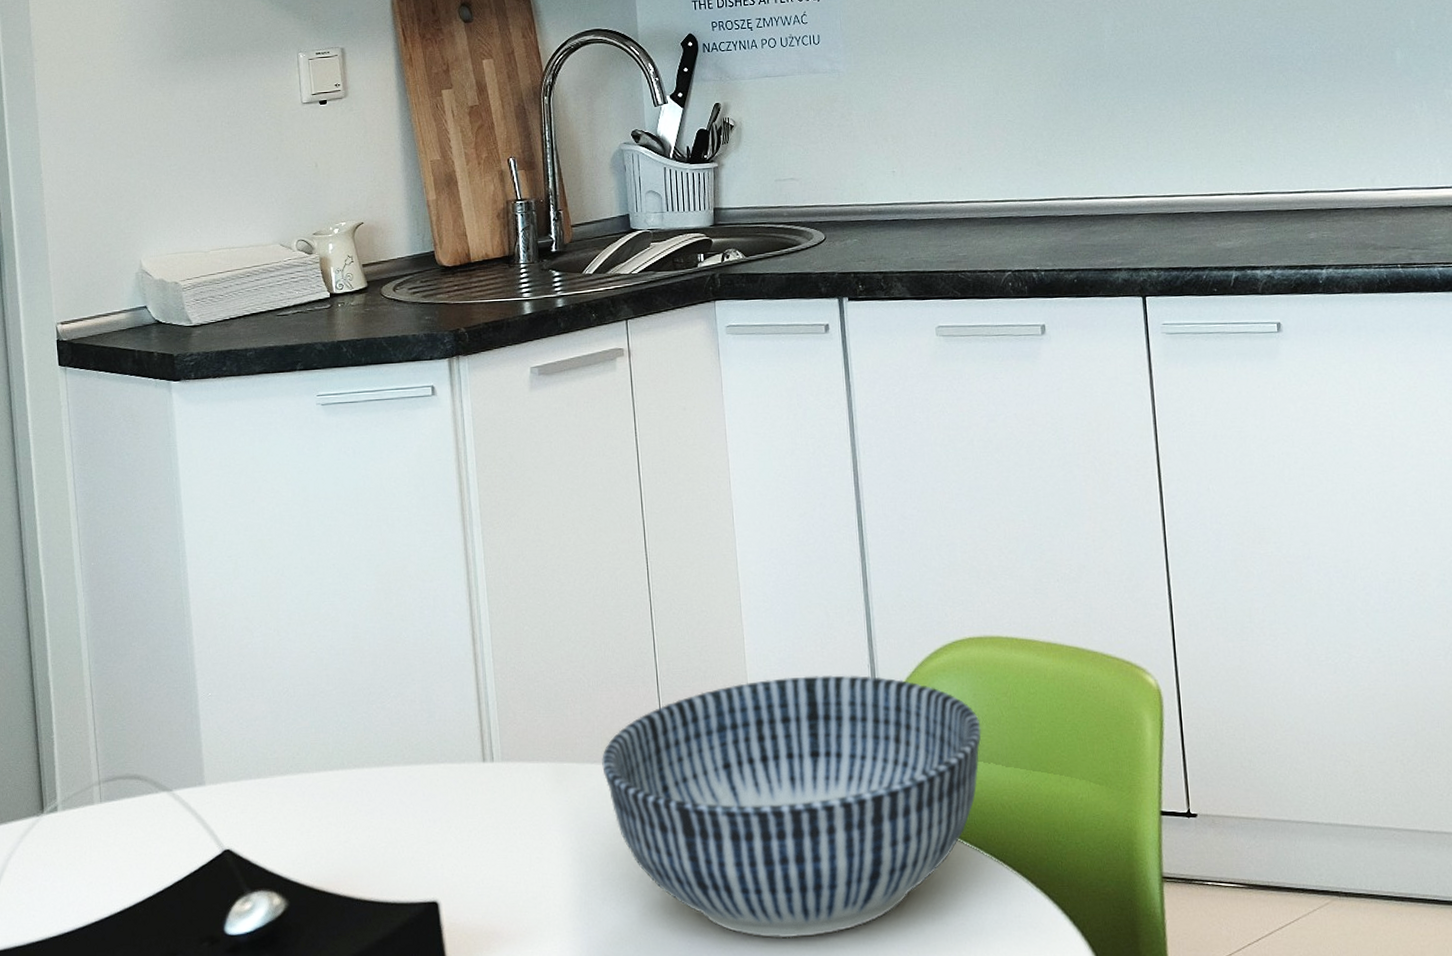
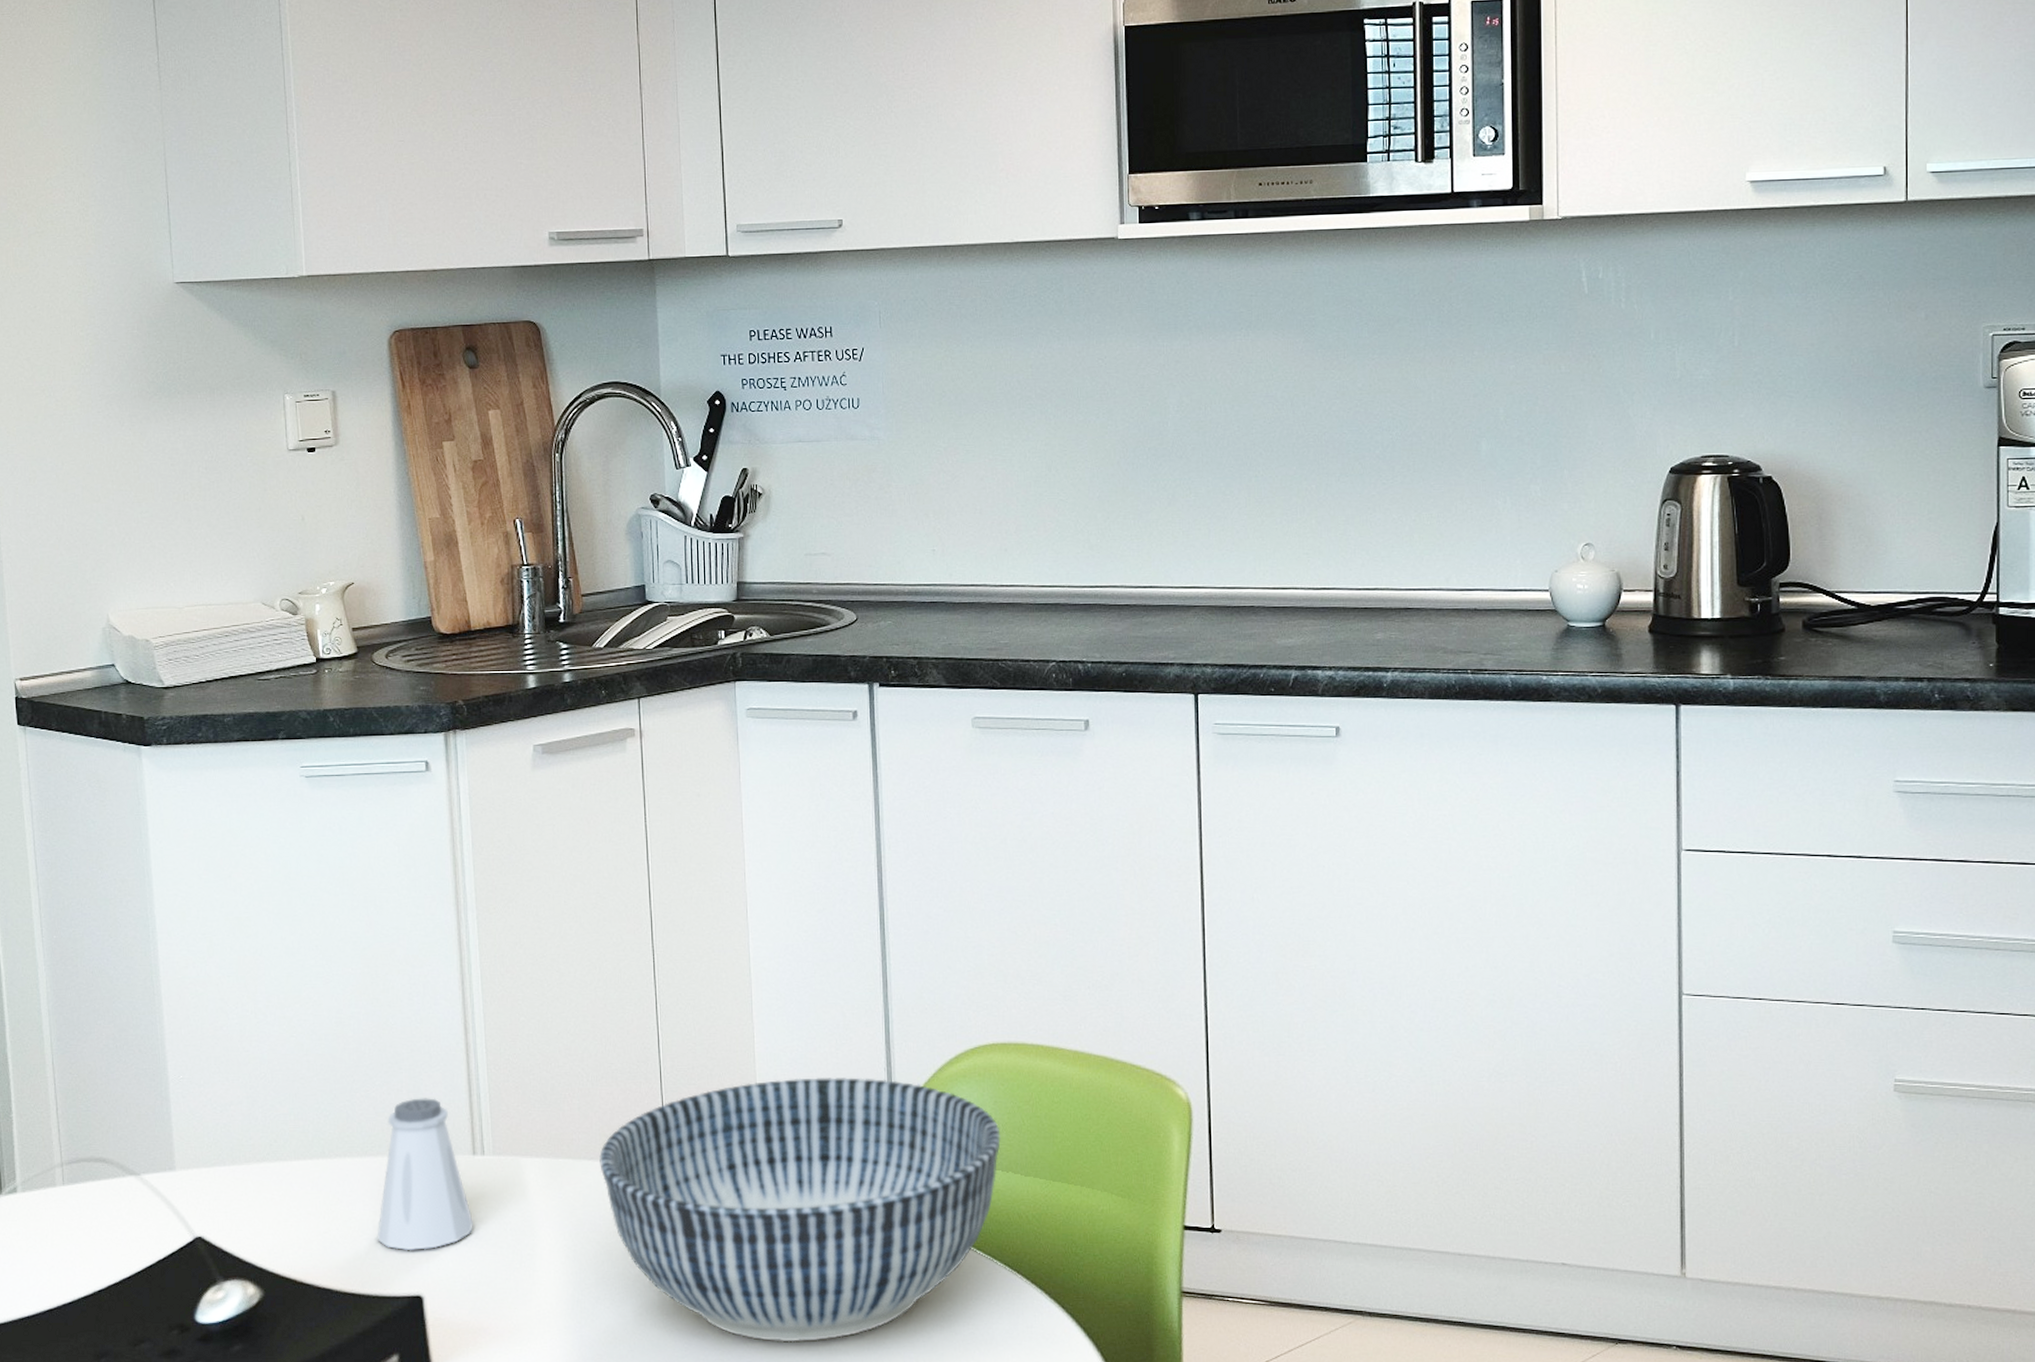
saltshaker: none [394,707,485,858] -> present [377,1098,473,1251]

